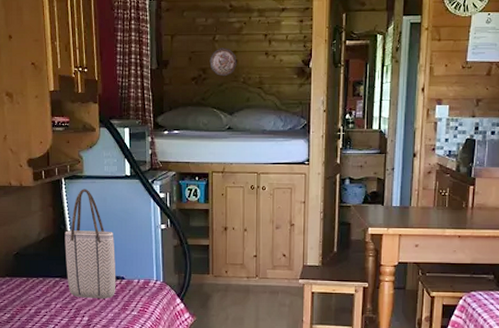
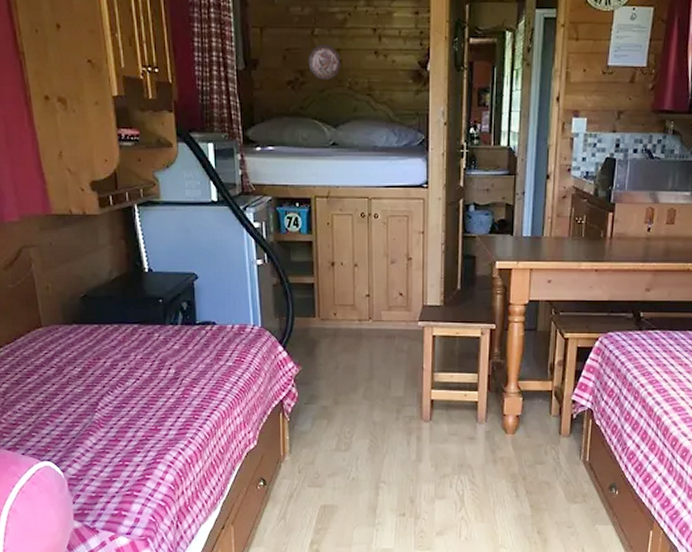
tote bag: present [65,189,116,299] -> none [141,217,207,347]

